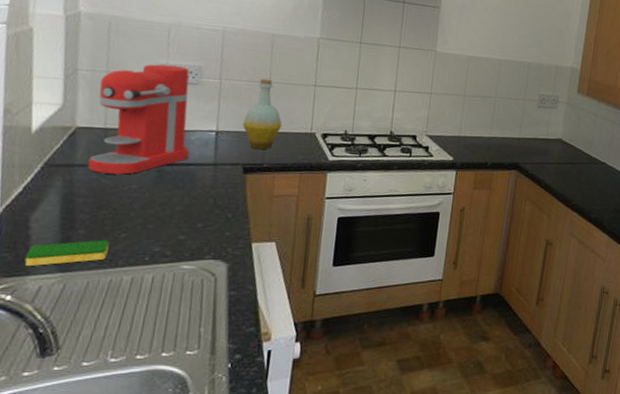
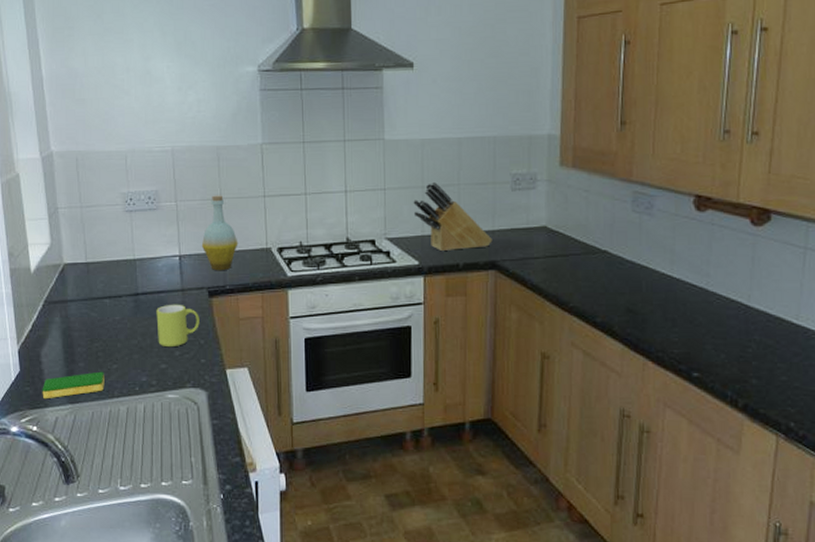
coffee maker: present [87,64,190,175] -> none [77,193,158,307]
mug: none [179,177,230,219] -> present [156,304,200,348]
knife block: none [454,92,518,152] -> present [413,181,492,252]

